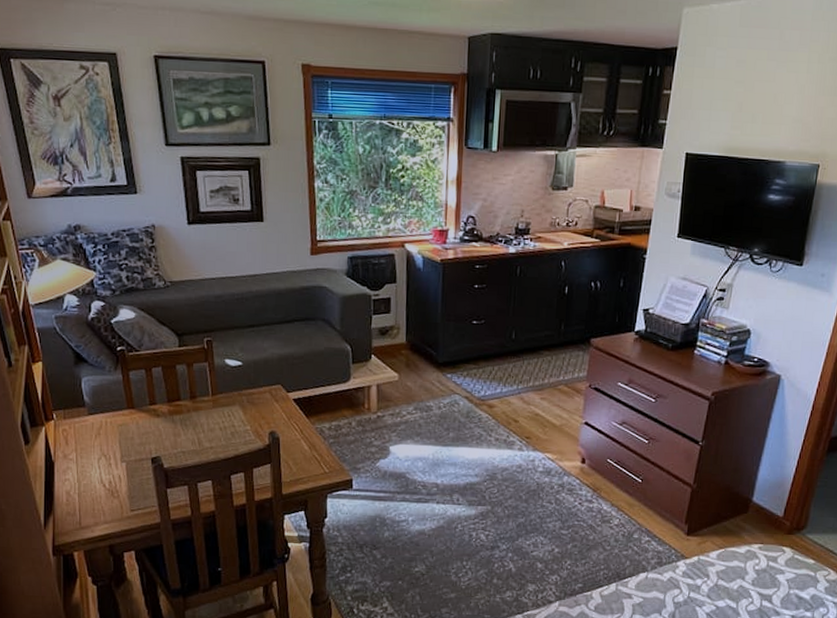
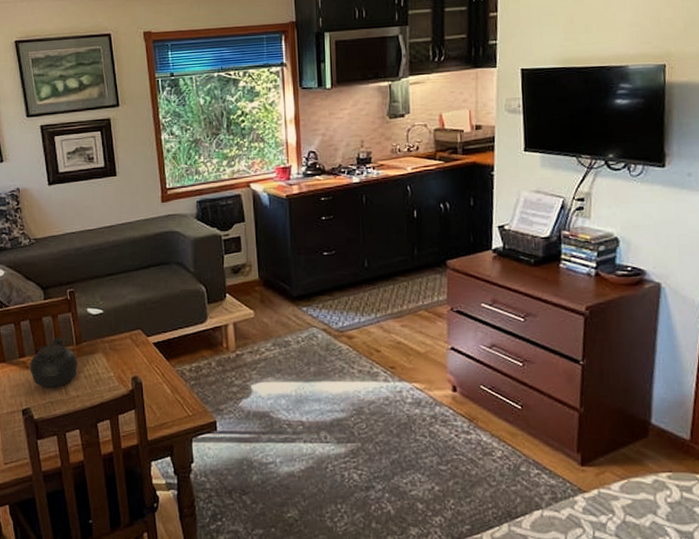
teapot: none [157,385,213,438] -> present [26,336,78,388]

